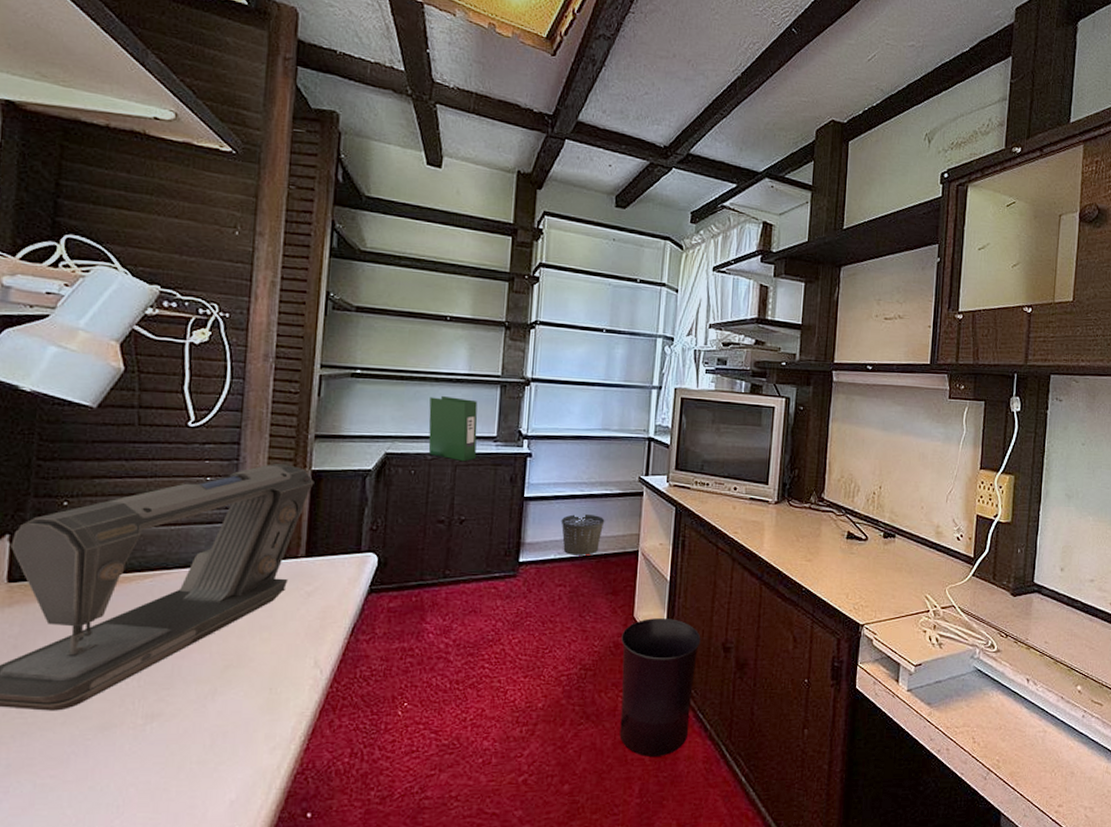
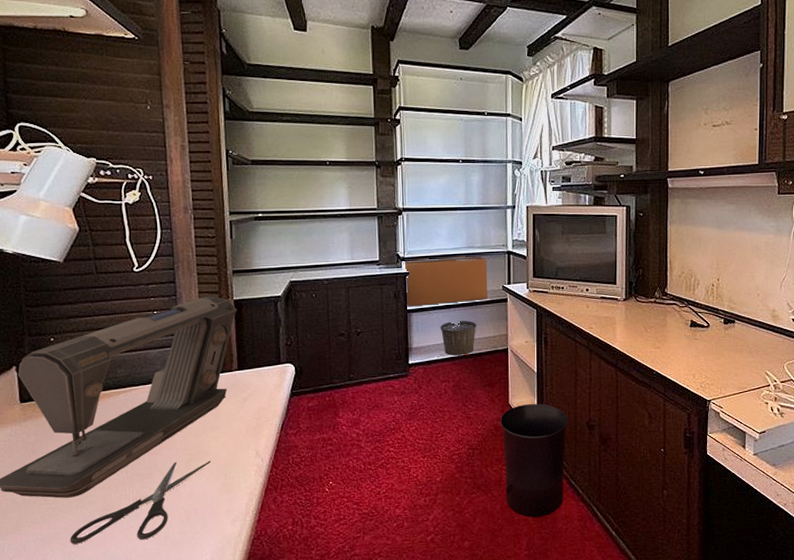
scissors: none [45,670,254,773] -> present [69,461,211,544]
binder: present [428,395,478,462] -> none [321,229,365,284]
box: none [522,437,624,494] -> present [405,255,488,307]

